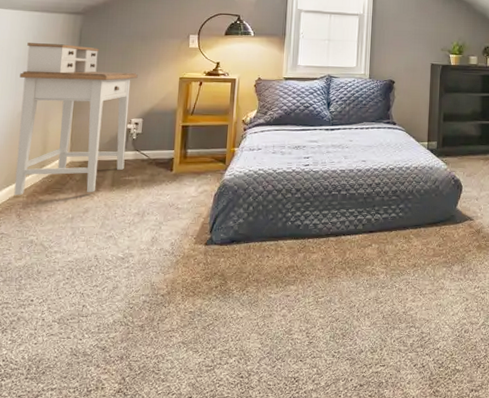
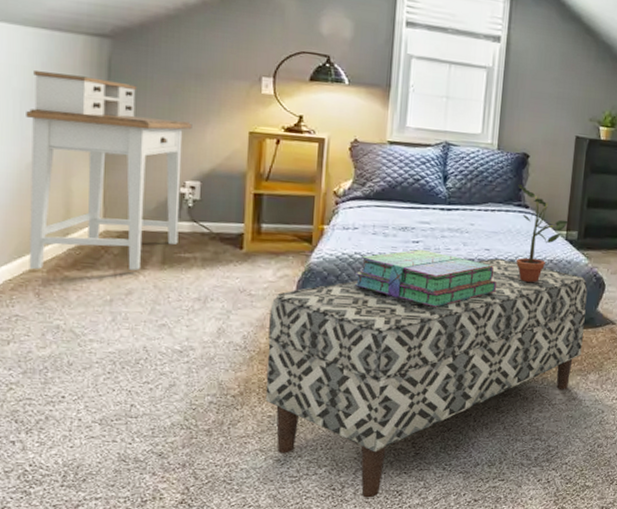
bench: none [187,167,448,385] -> present [265,258,588,498]
stack of books: none [258,163,373,213] -> present [354,249,497,308]
potted plant: none [387,106,429,187] -> present [516,184,569,282]

